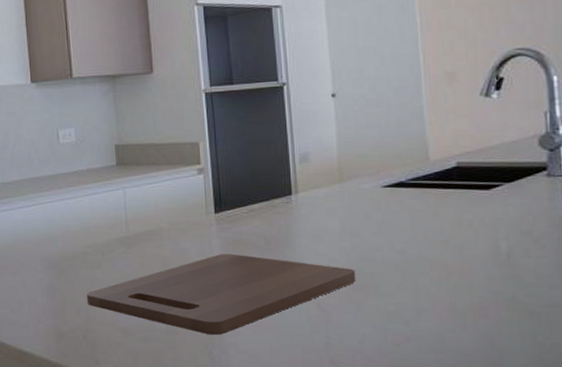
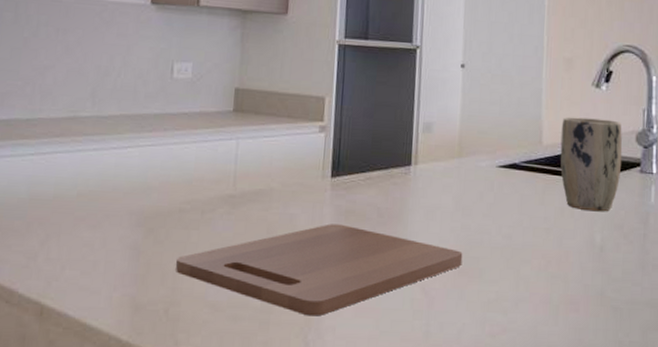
plant pot: none [449,127,524,220] -> present [560,116,623,212]

